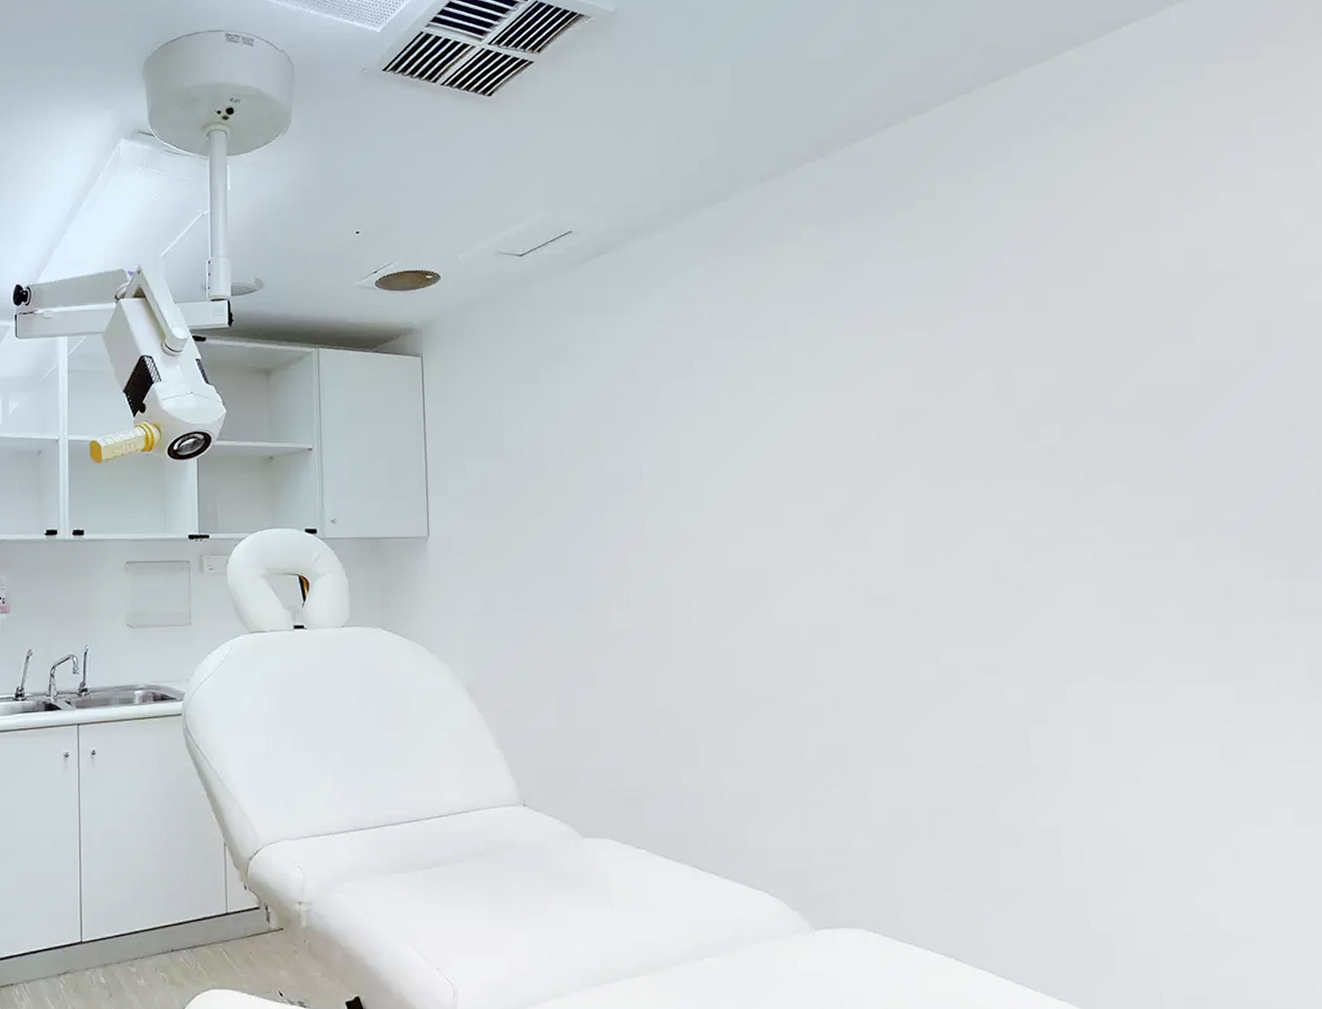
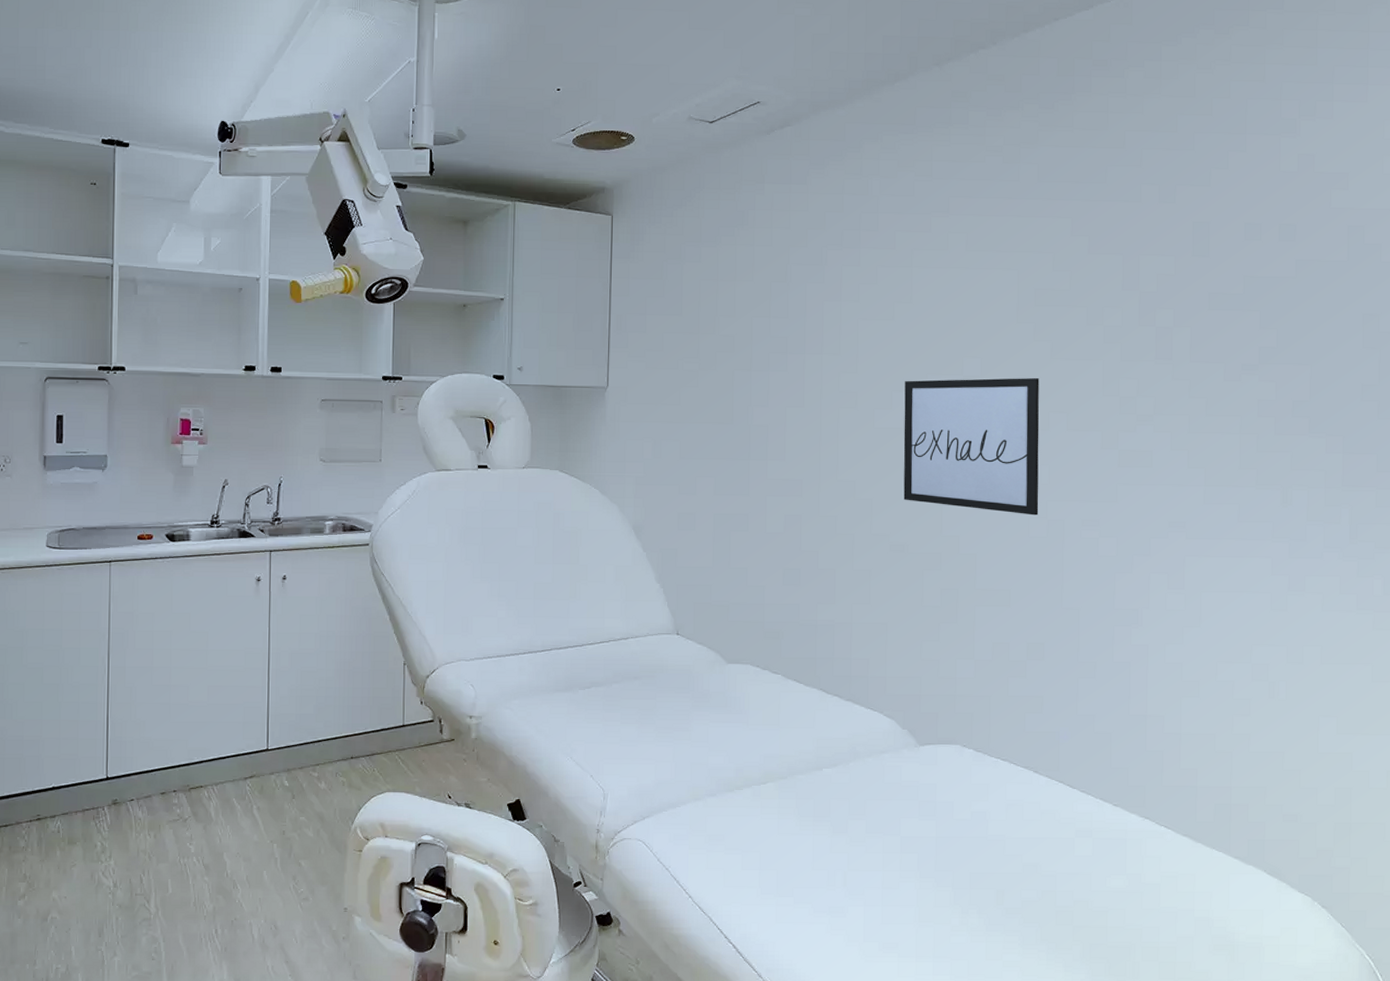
wall art: none [758,508,928,661] -> present [903,378,1040,516]

